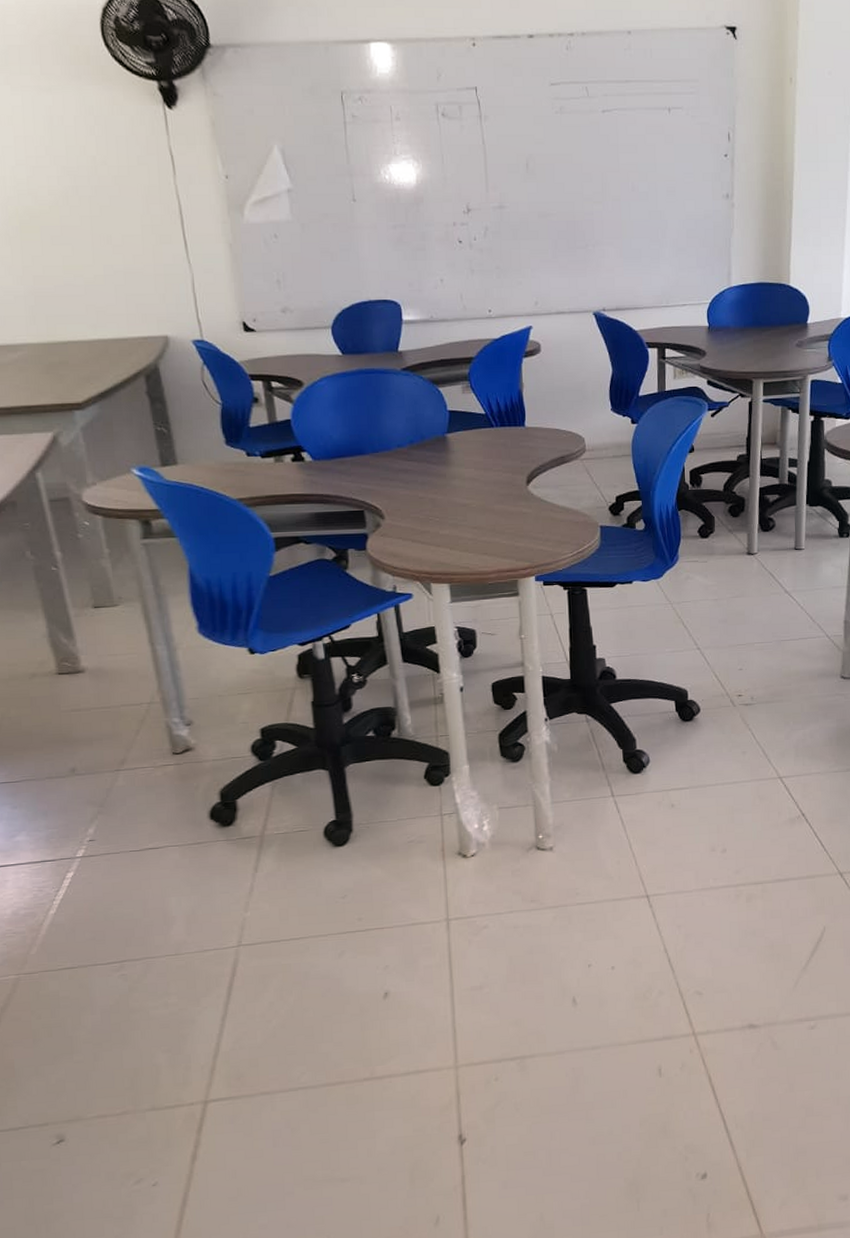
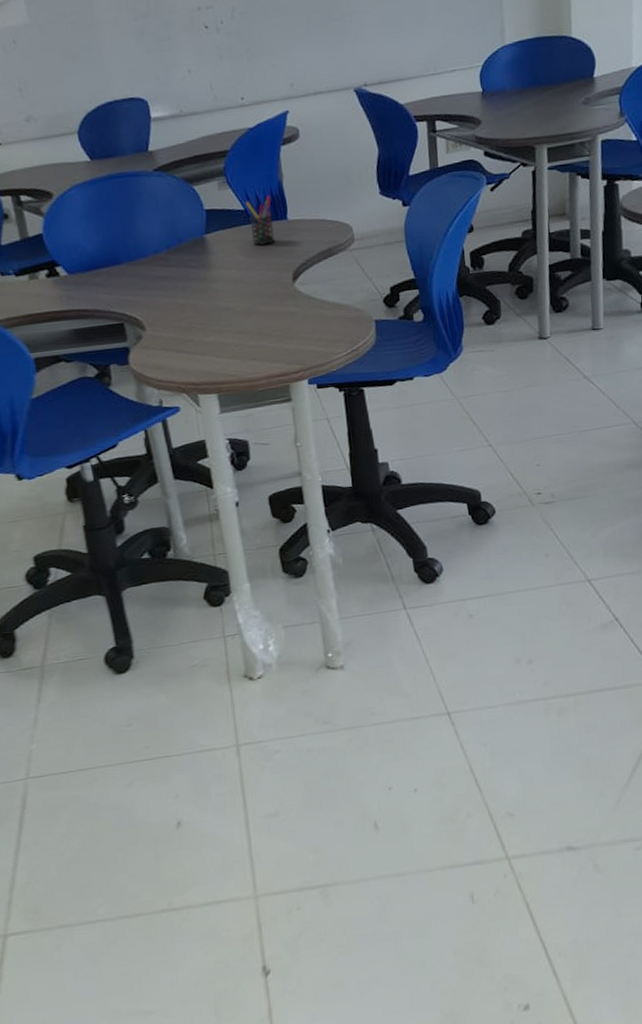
pen holder: none [486,403,513,449] -> present [245,196,276,246]

